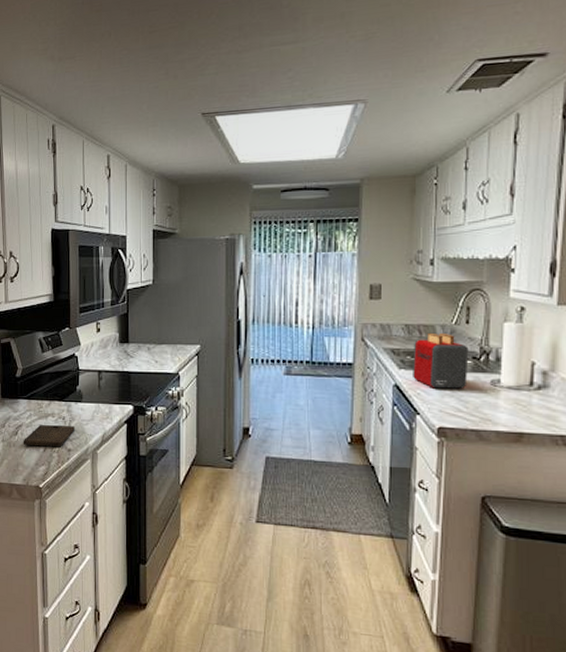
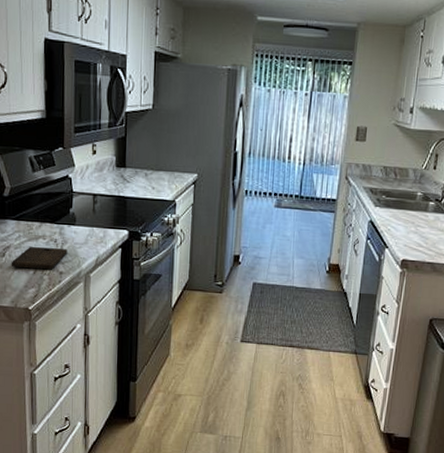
toaster: present [413,332,469,389] -> none [386,175,433,227]

